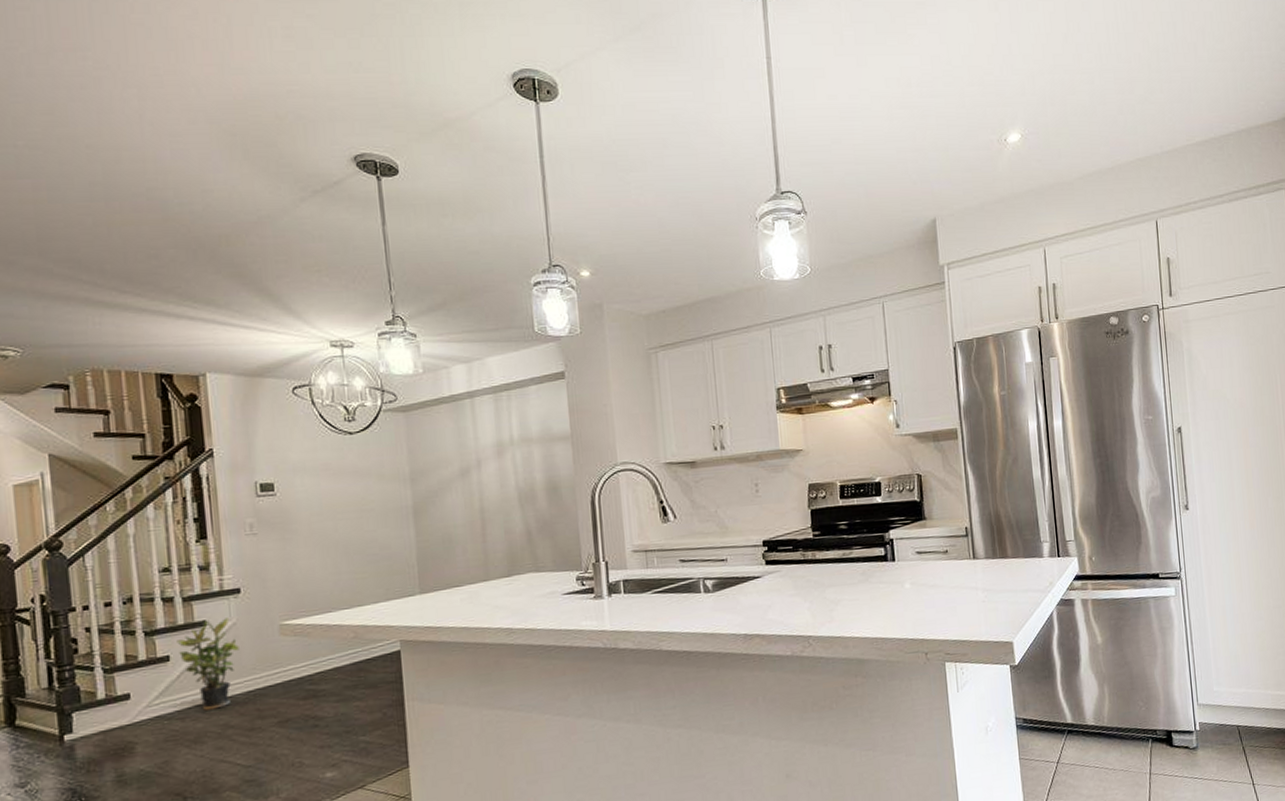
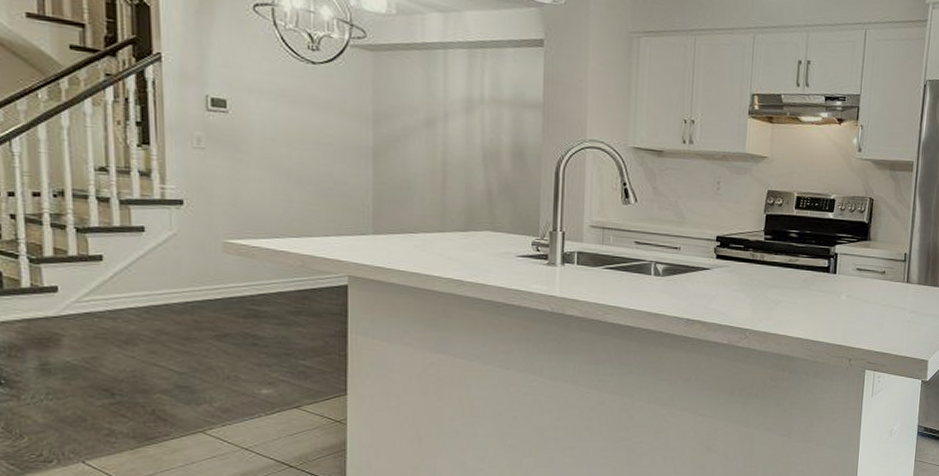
potted plant: present [176,617,239,712] -> none [111,226,179,315]

